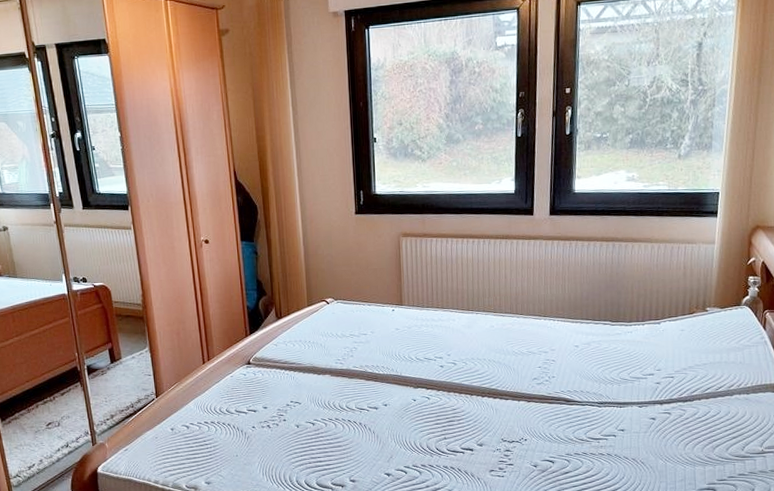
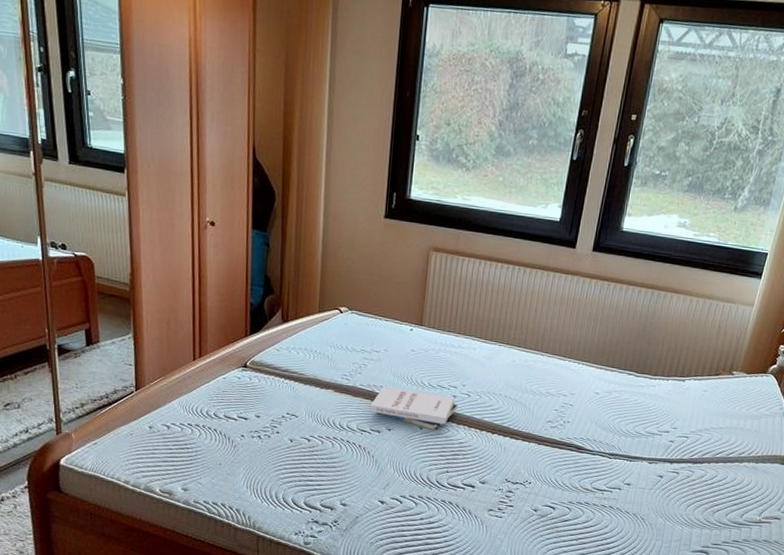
books: none [365,365,446,401] -> present [370,386,458,430]

